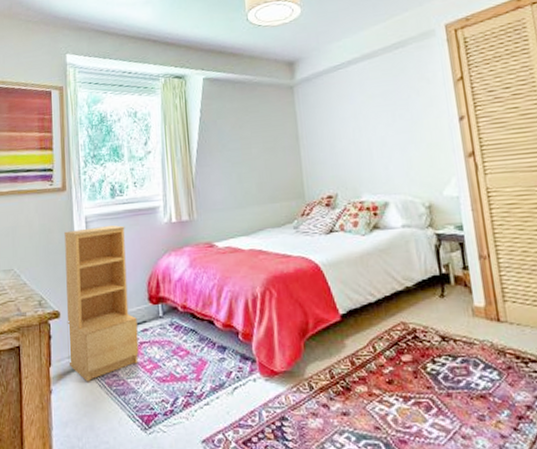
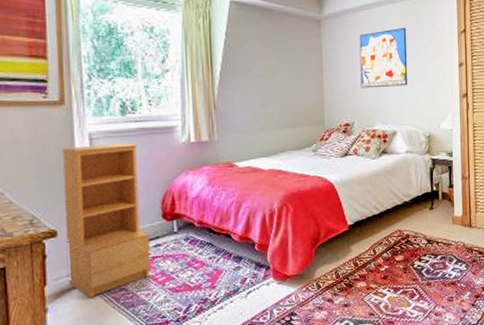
wall art: none [335,82,396,156] -> present [359,27,408,89]

